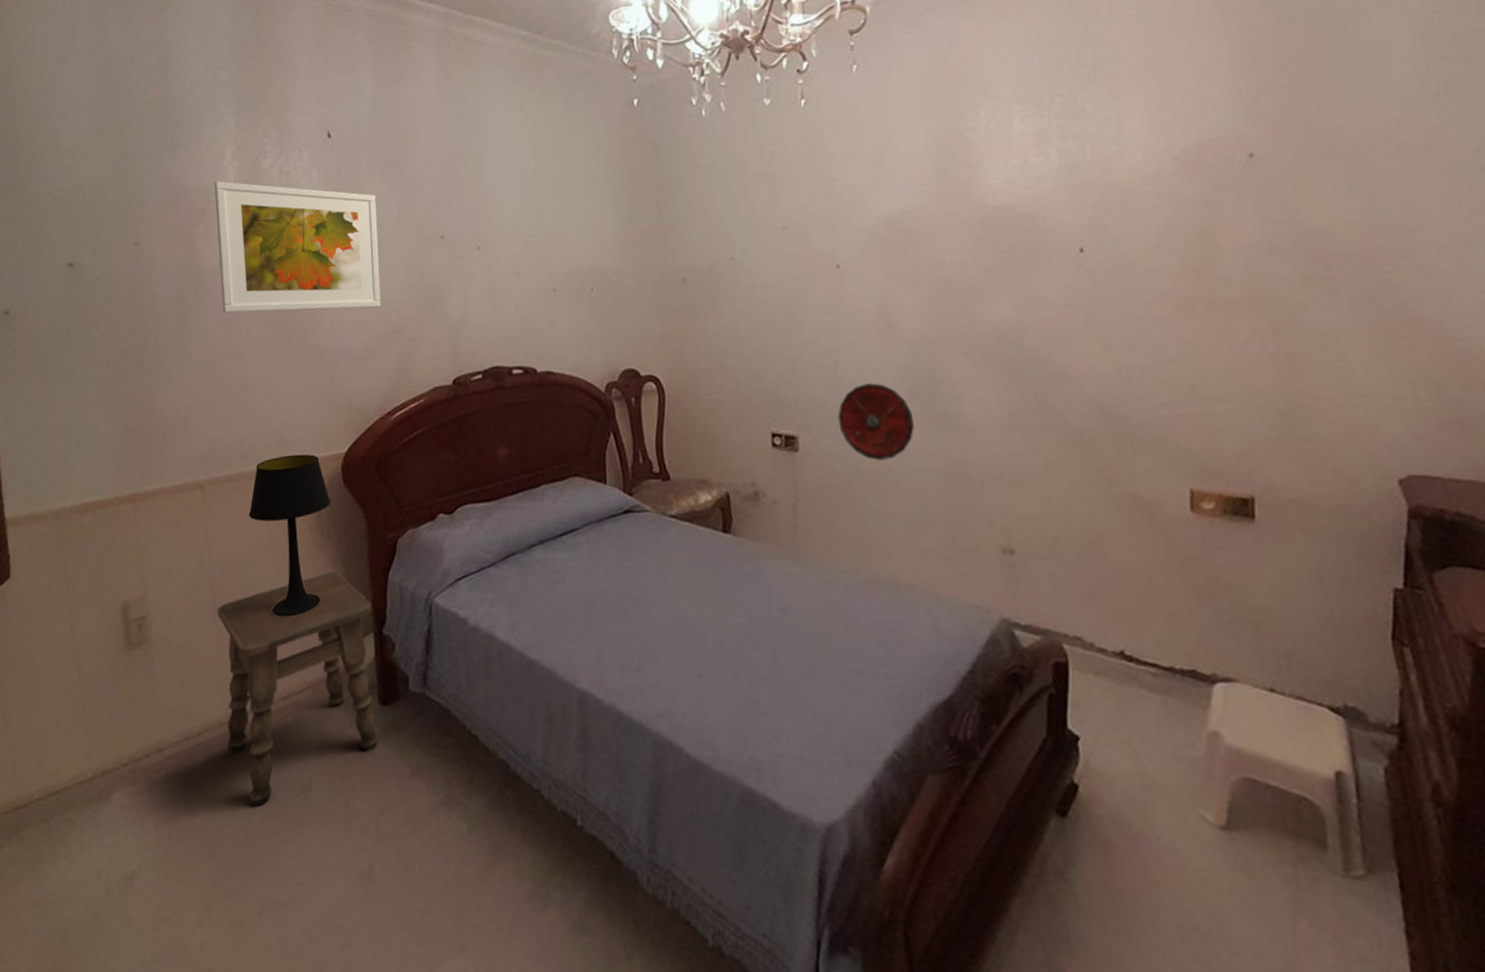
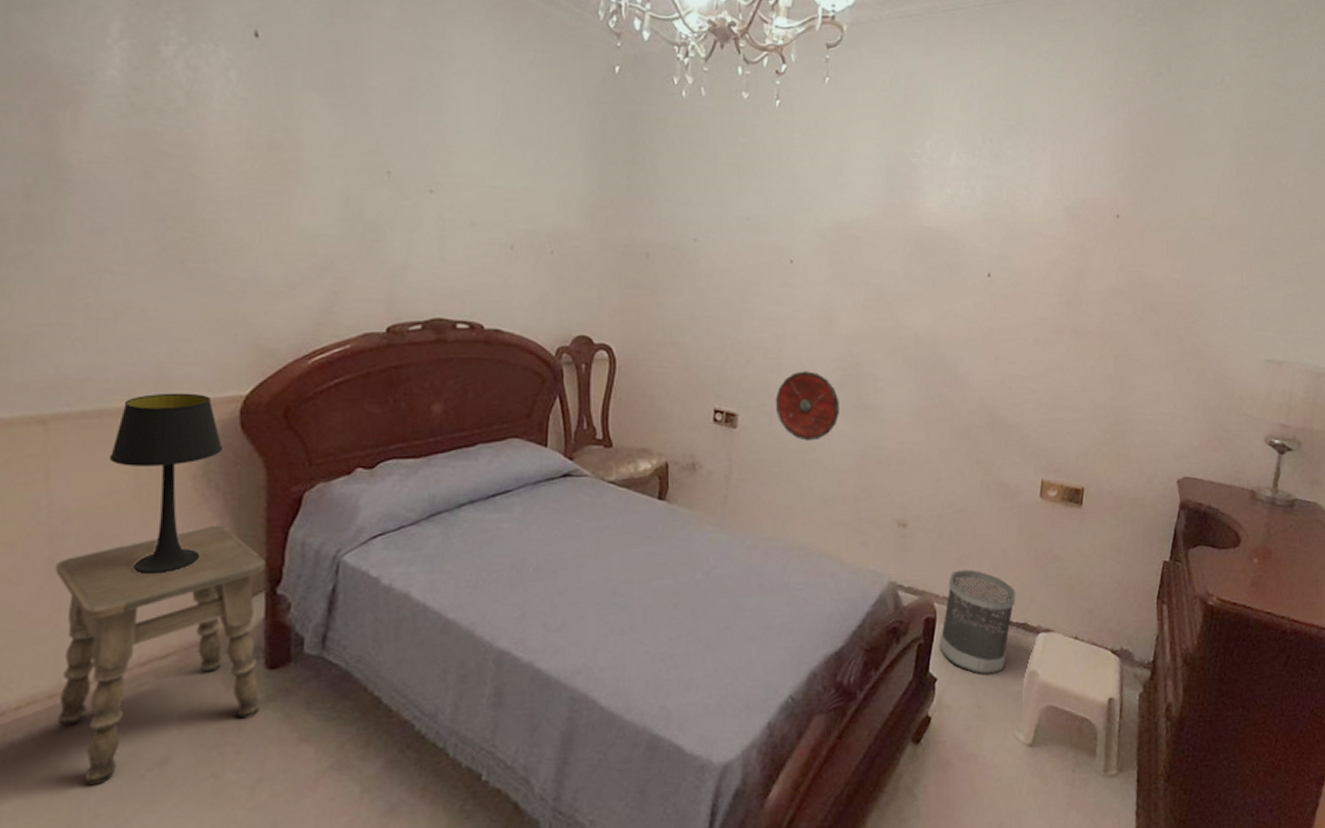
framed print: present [214,181,381,313] -> none [90,59,312,239]
wastebasket: none [1075,603,1176,735] -> present [939,569,1016,675]

